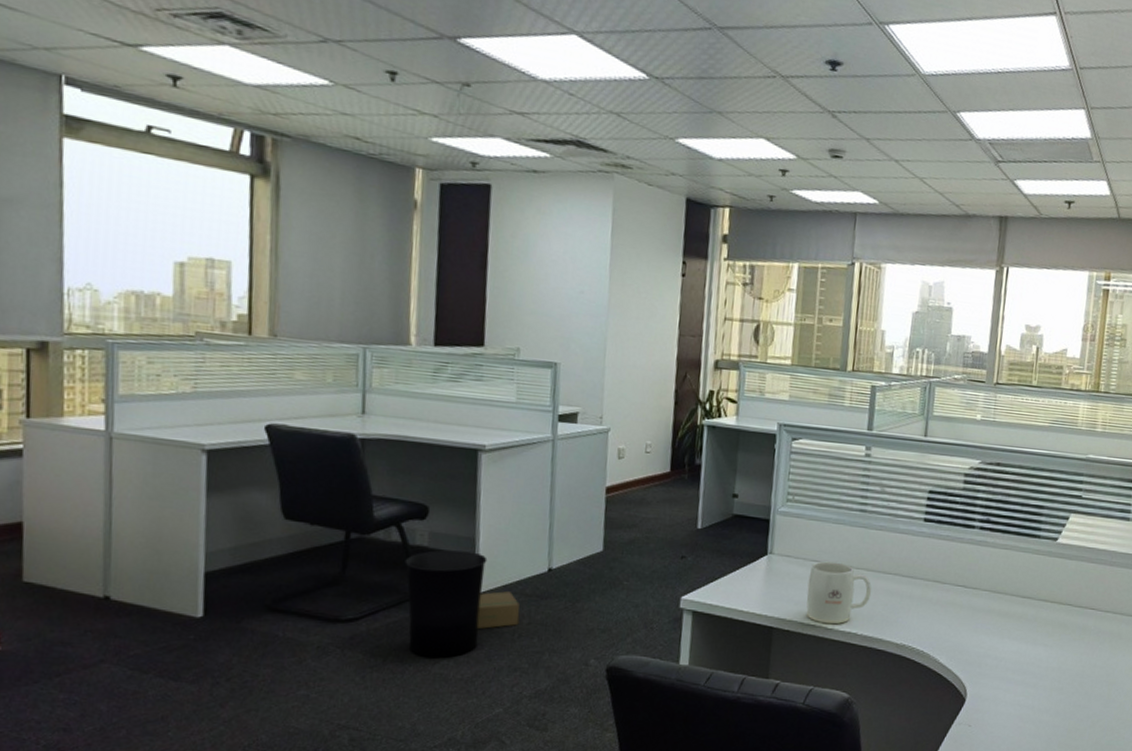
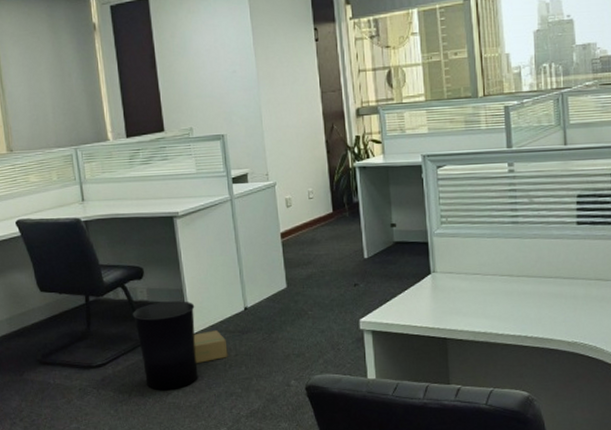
mug: present [806,561,872,625] -> none [472,273,536,330]

